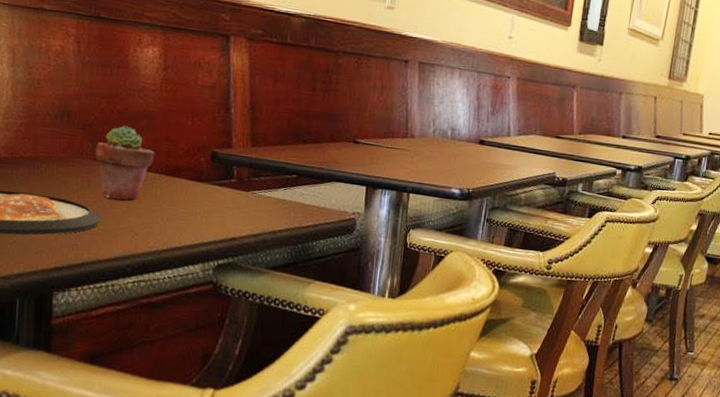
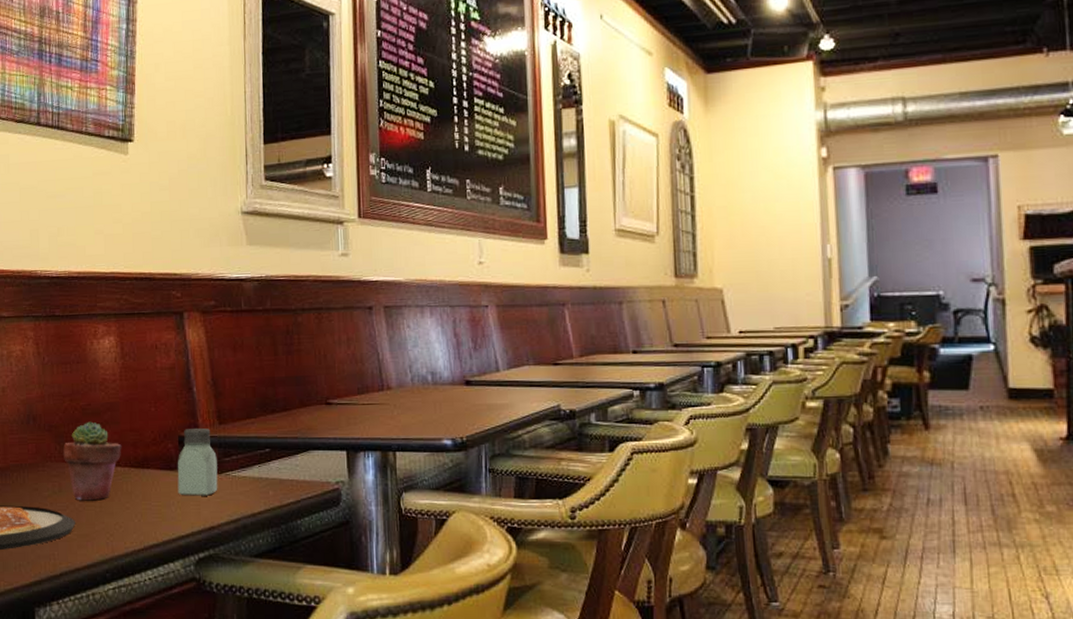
saltshaker: none [205,146,246,210] -> present [177,428,218,496]

